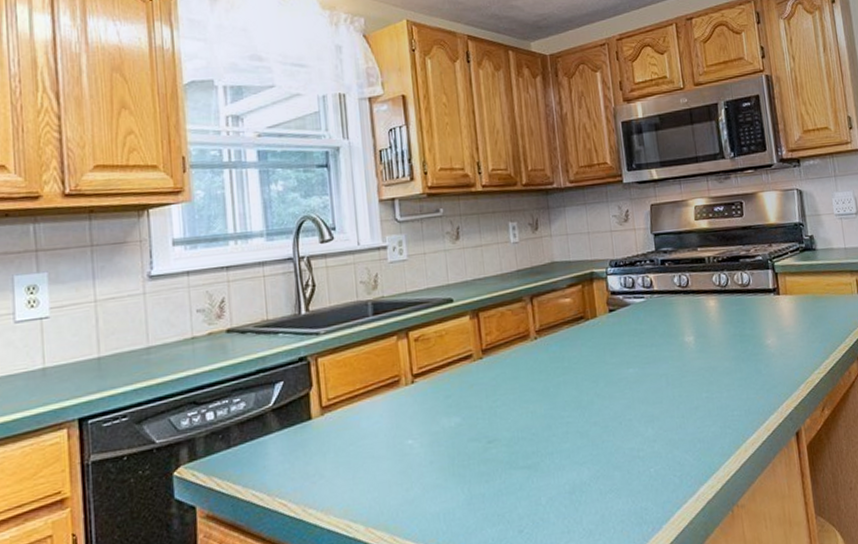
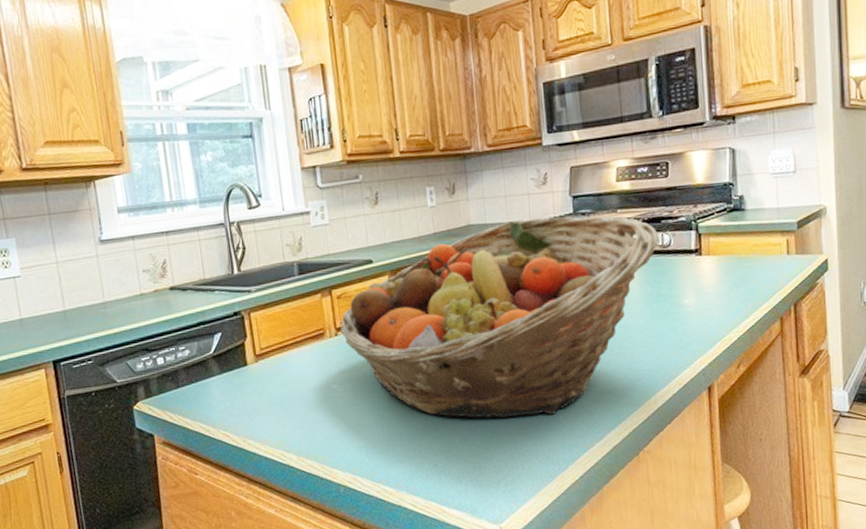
fruit basket: none [416,254,739,475] -> present [339,216,659,419]

